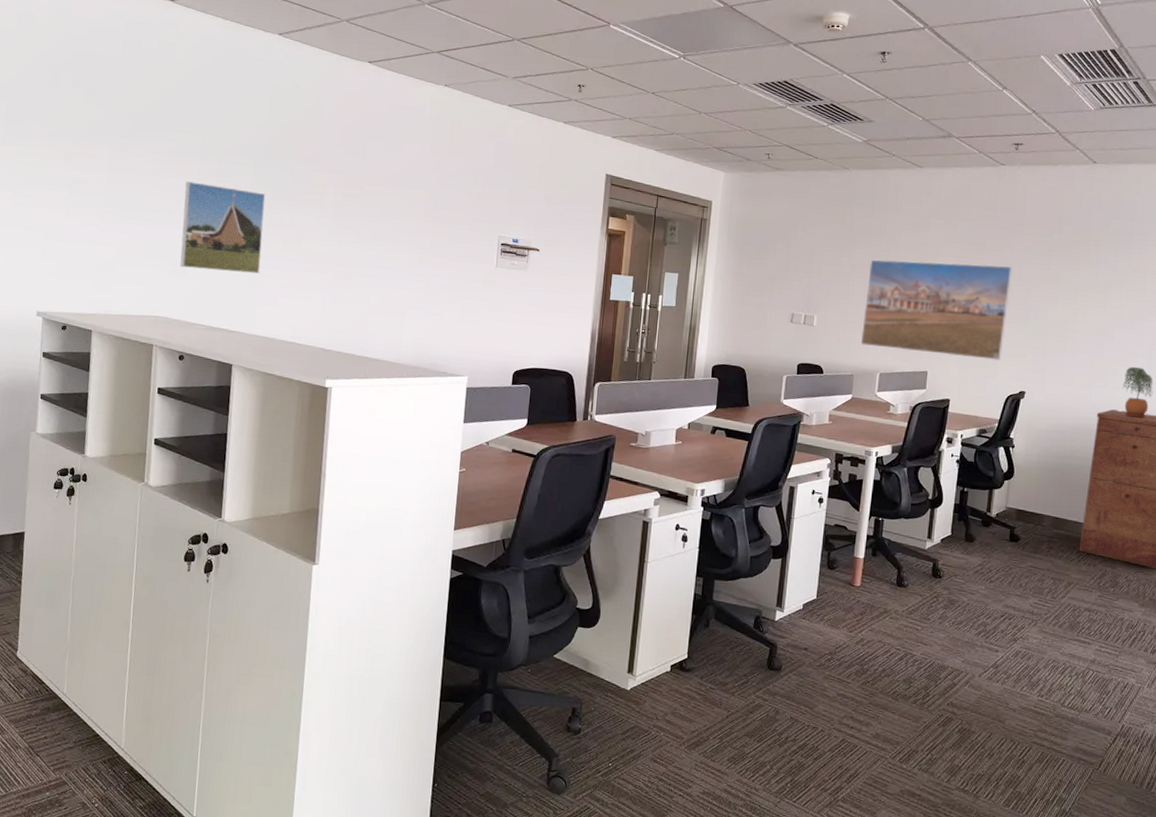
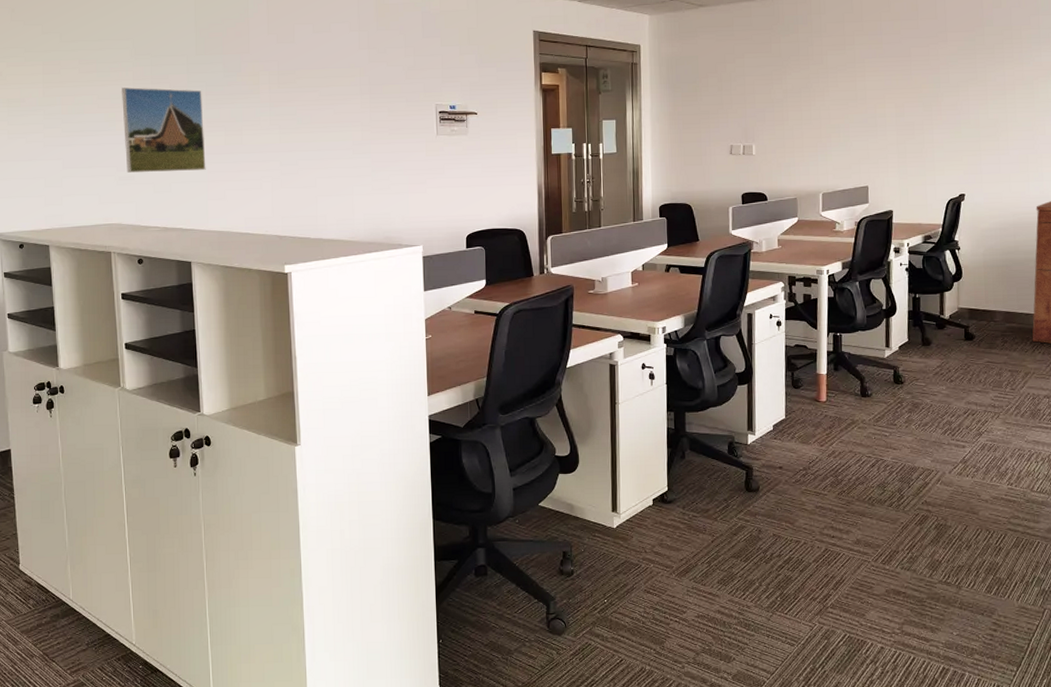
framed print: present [860,259,1013,361] -> none [799,73,940,169]

